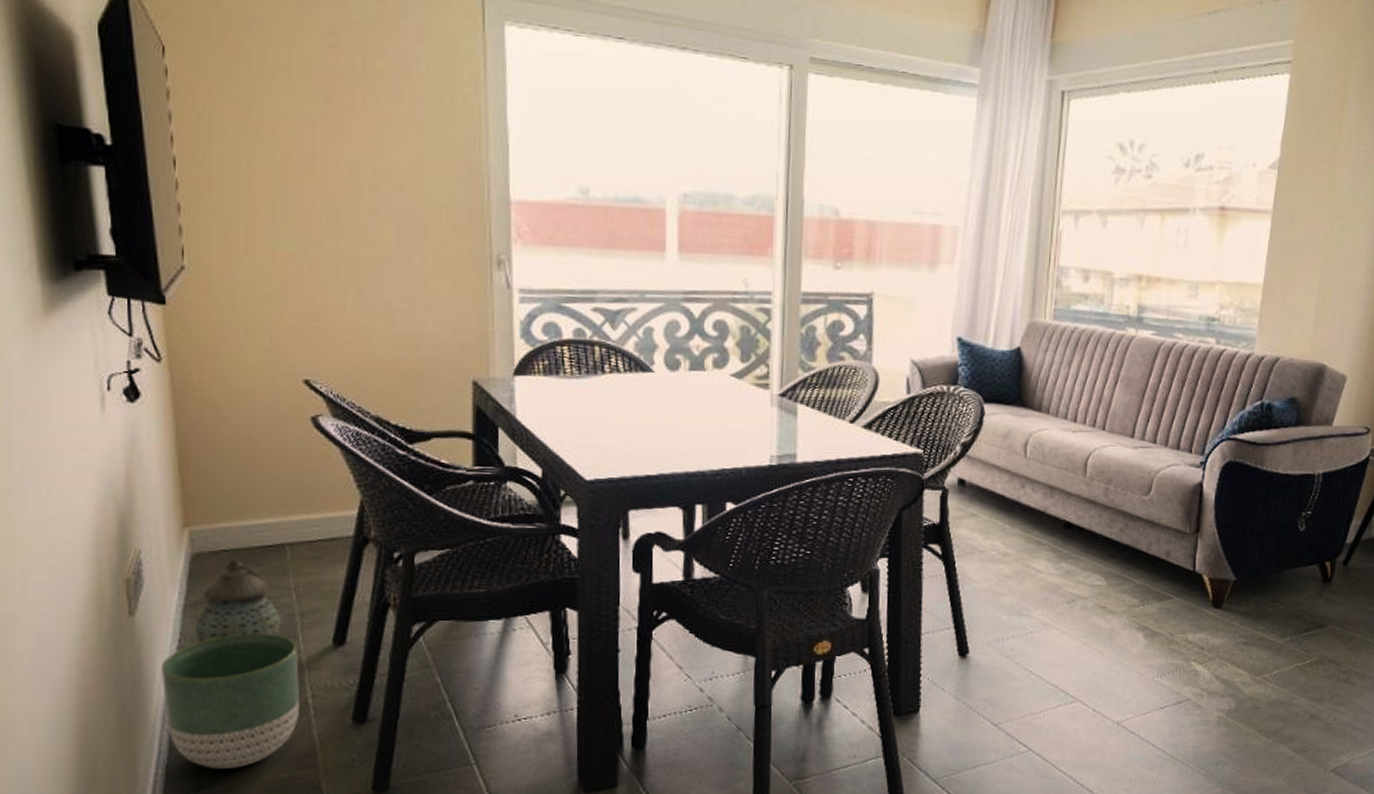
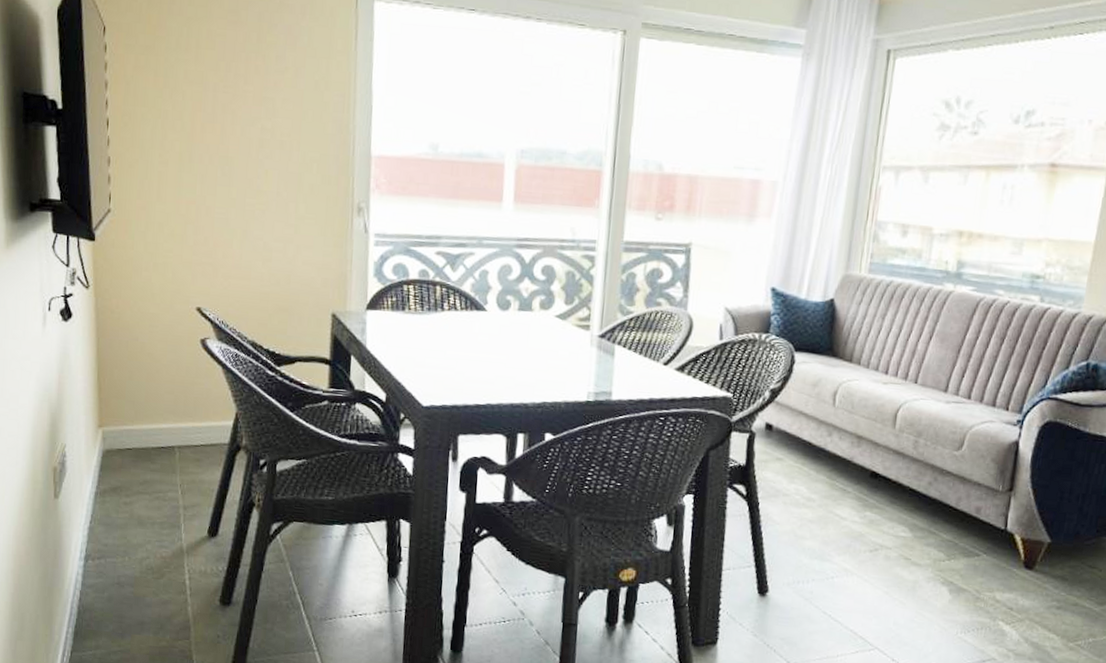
planter: present [160,632,300,770] -> none [75,520,180,634]
lantern: present [196,559,281,643] -> none [103,456,169,526]

